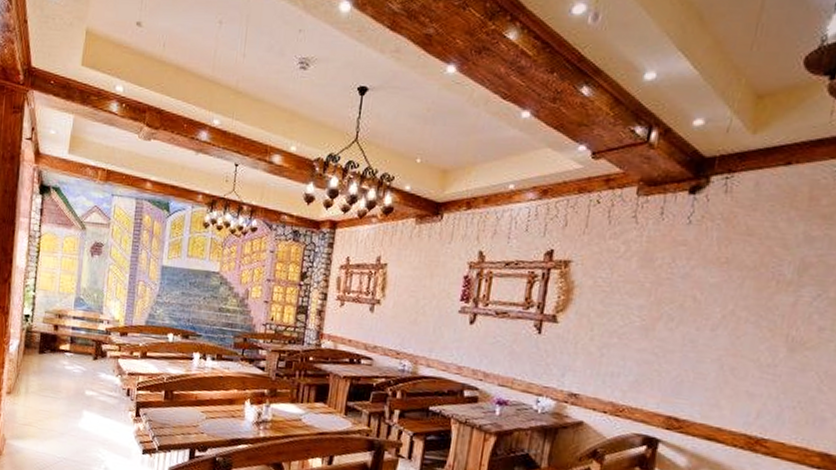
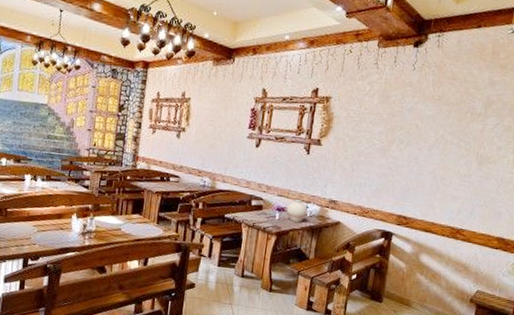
vase: none [509,391,538,421] -> present [286,199,307,223]

